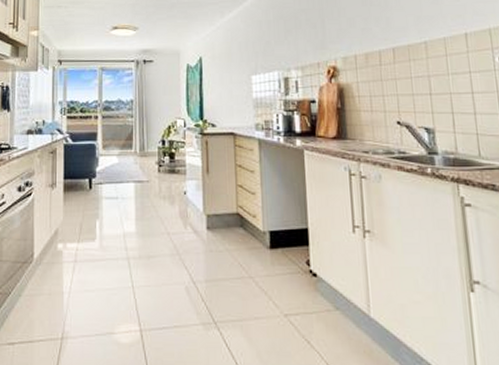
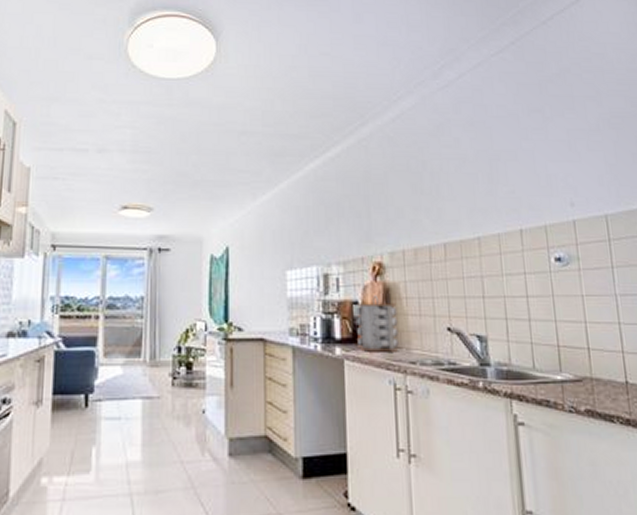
spice rack: none [313,94,353,144] -> present [356,295,399,354]

